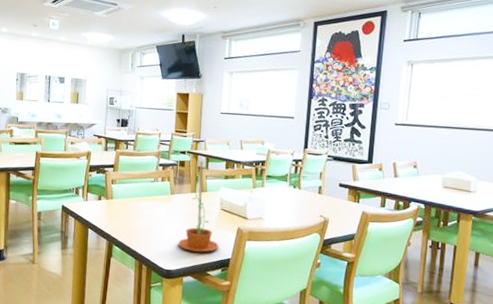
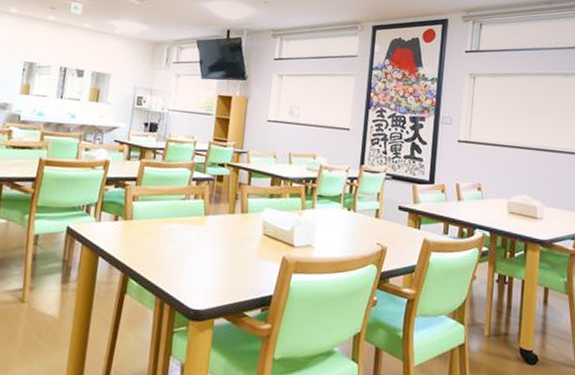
flower pot: present [178,160,219,253] -> none [210,175,259,288]

